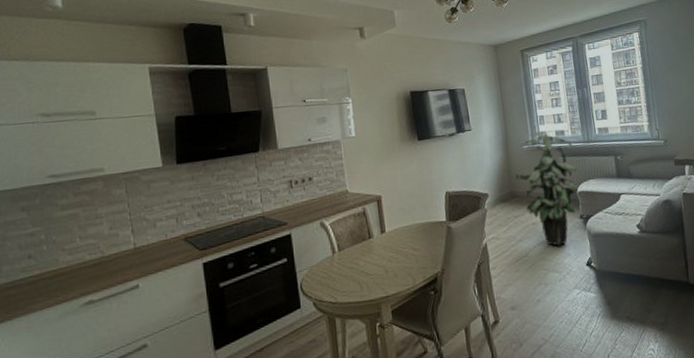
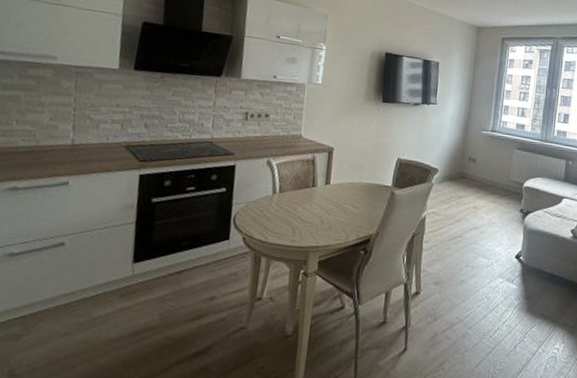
indoor plant: present [519,131,579,246] -> none [471,120,529,234]

